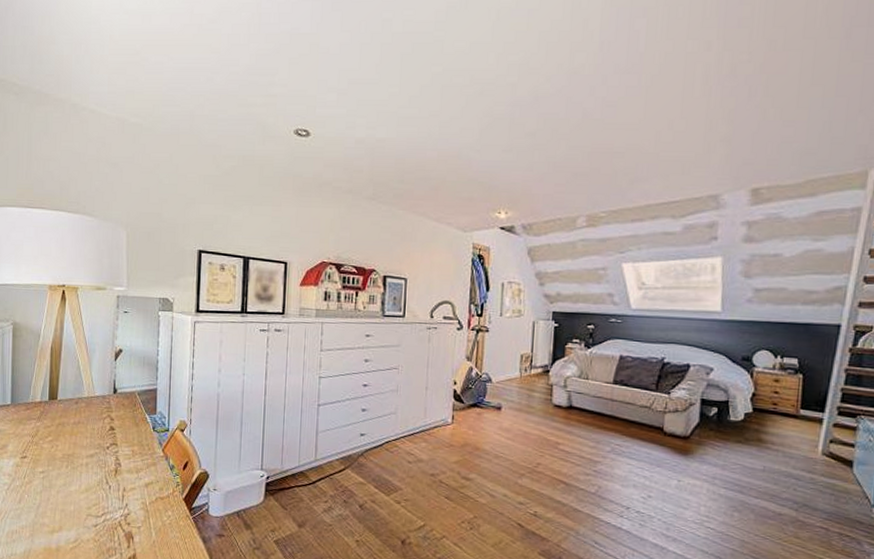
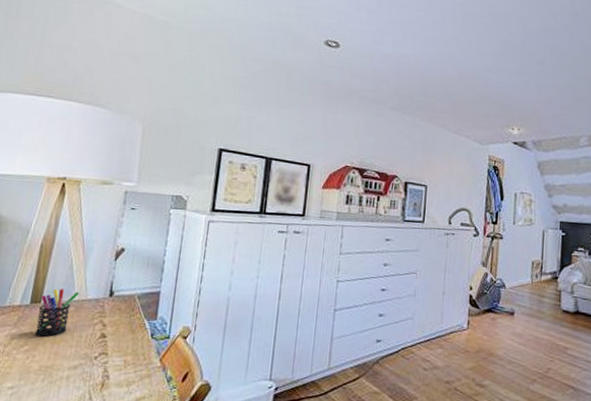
pen holder: none [56,386,89,429] -> present [35,288,80,337]

